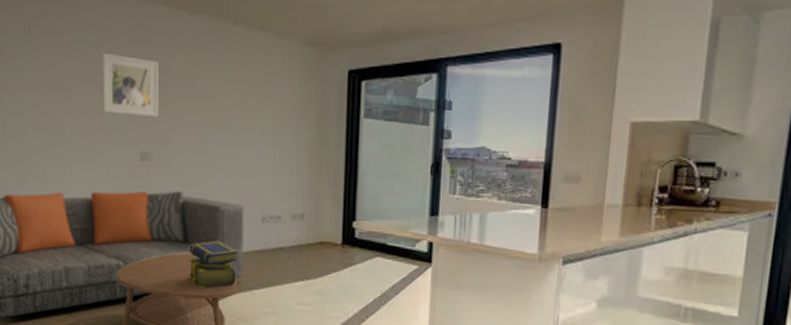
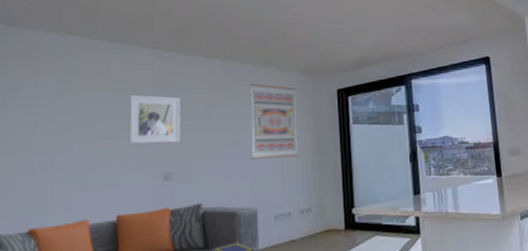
wall art: none [239,52,297,150] -> present [250,83,298,160]

